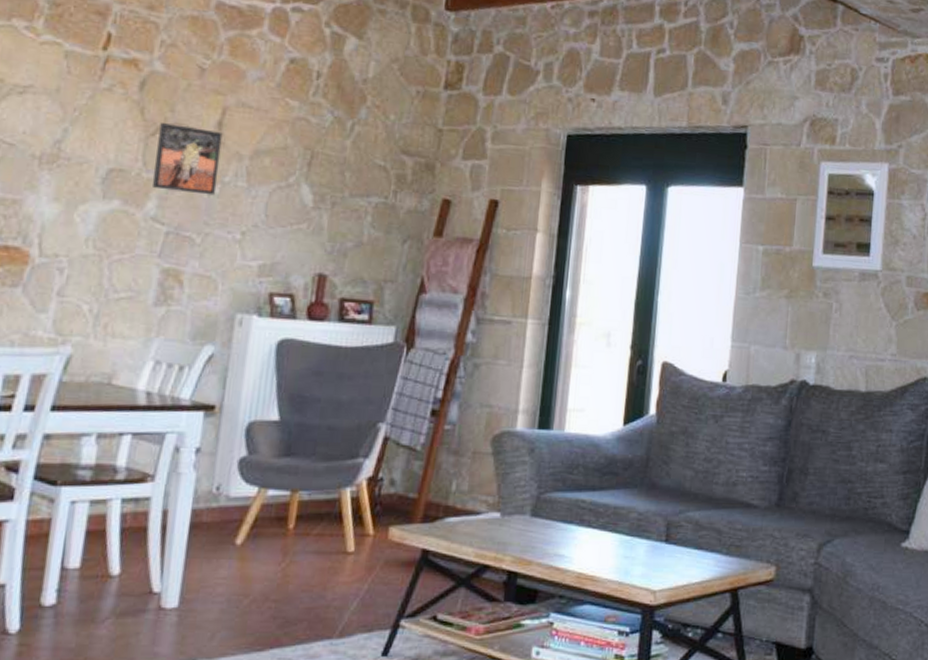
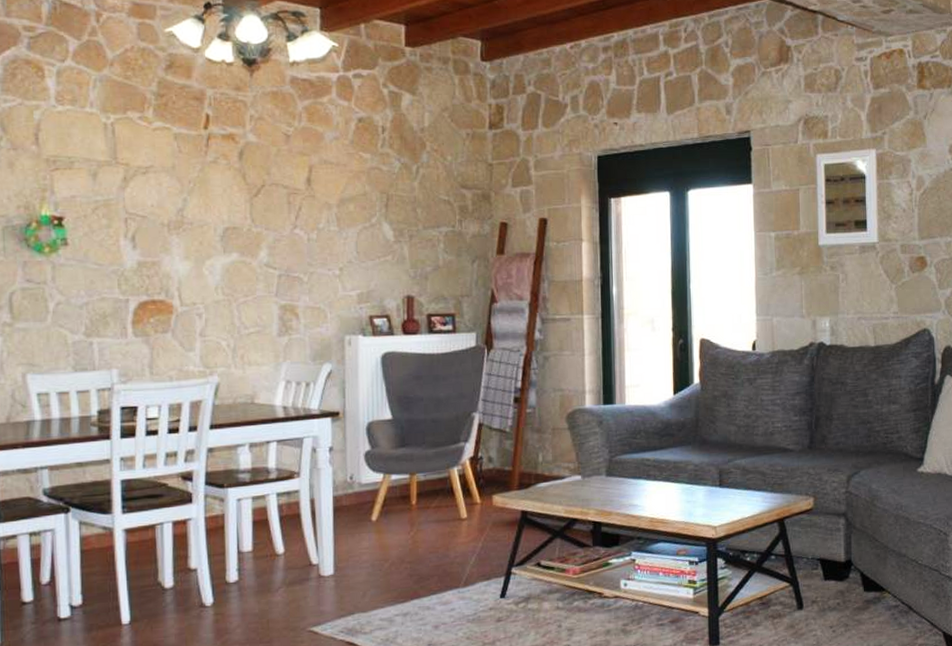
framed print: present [151,123,223,196] -> none [260,185,314,241]

